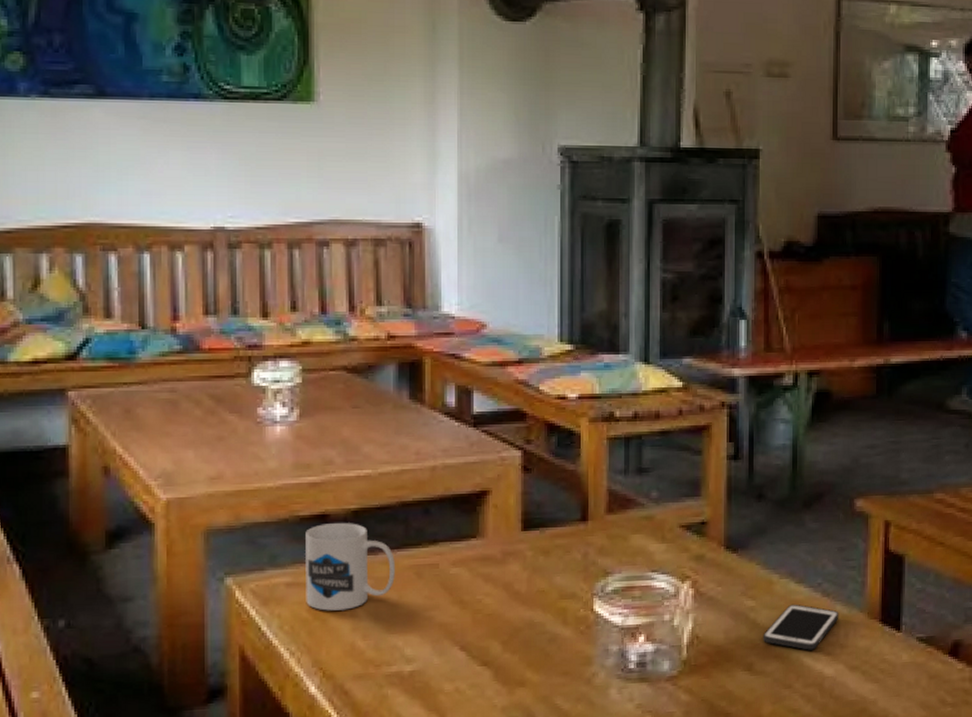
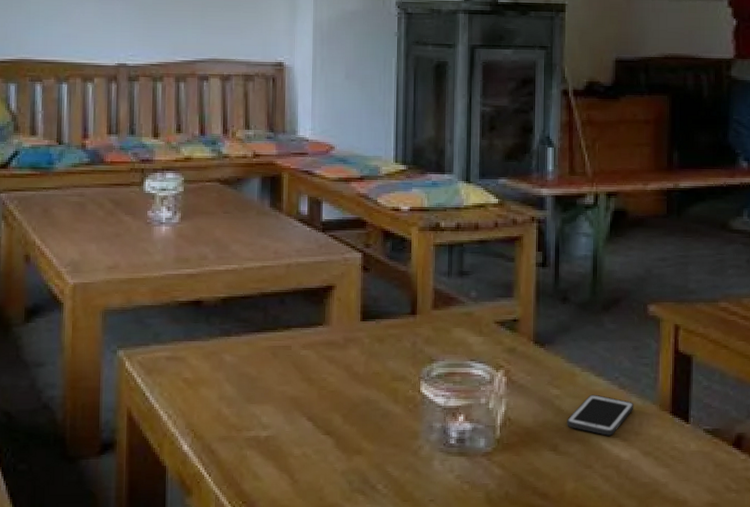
mug: present [305,522,396,611] -> none [182,308,256,382]

